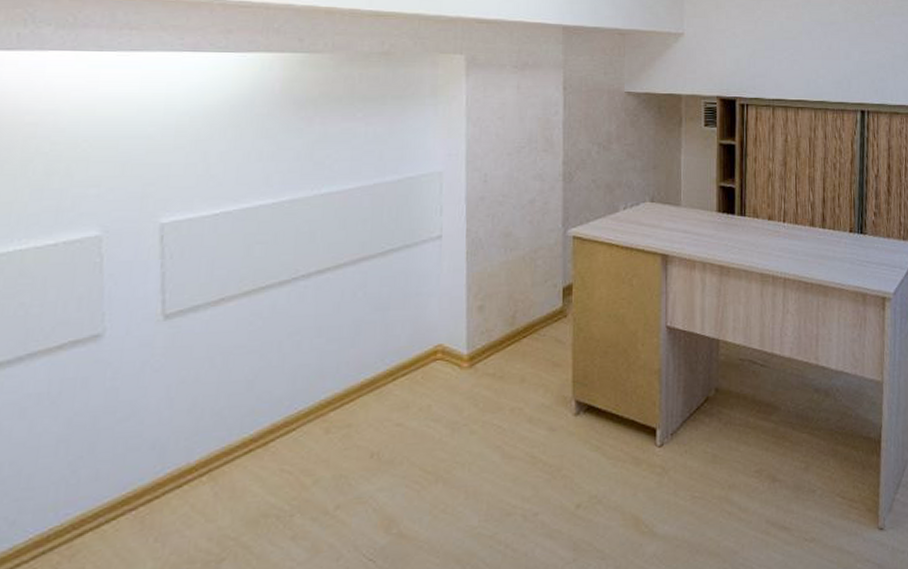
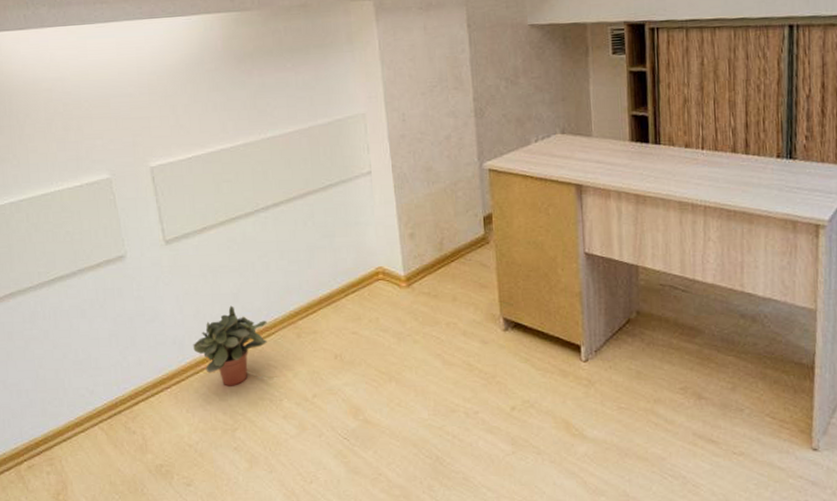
potted plant: none [179,395,288,502] -> present [193,305,267,387]

